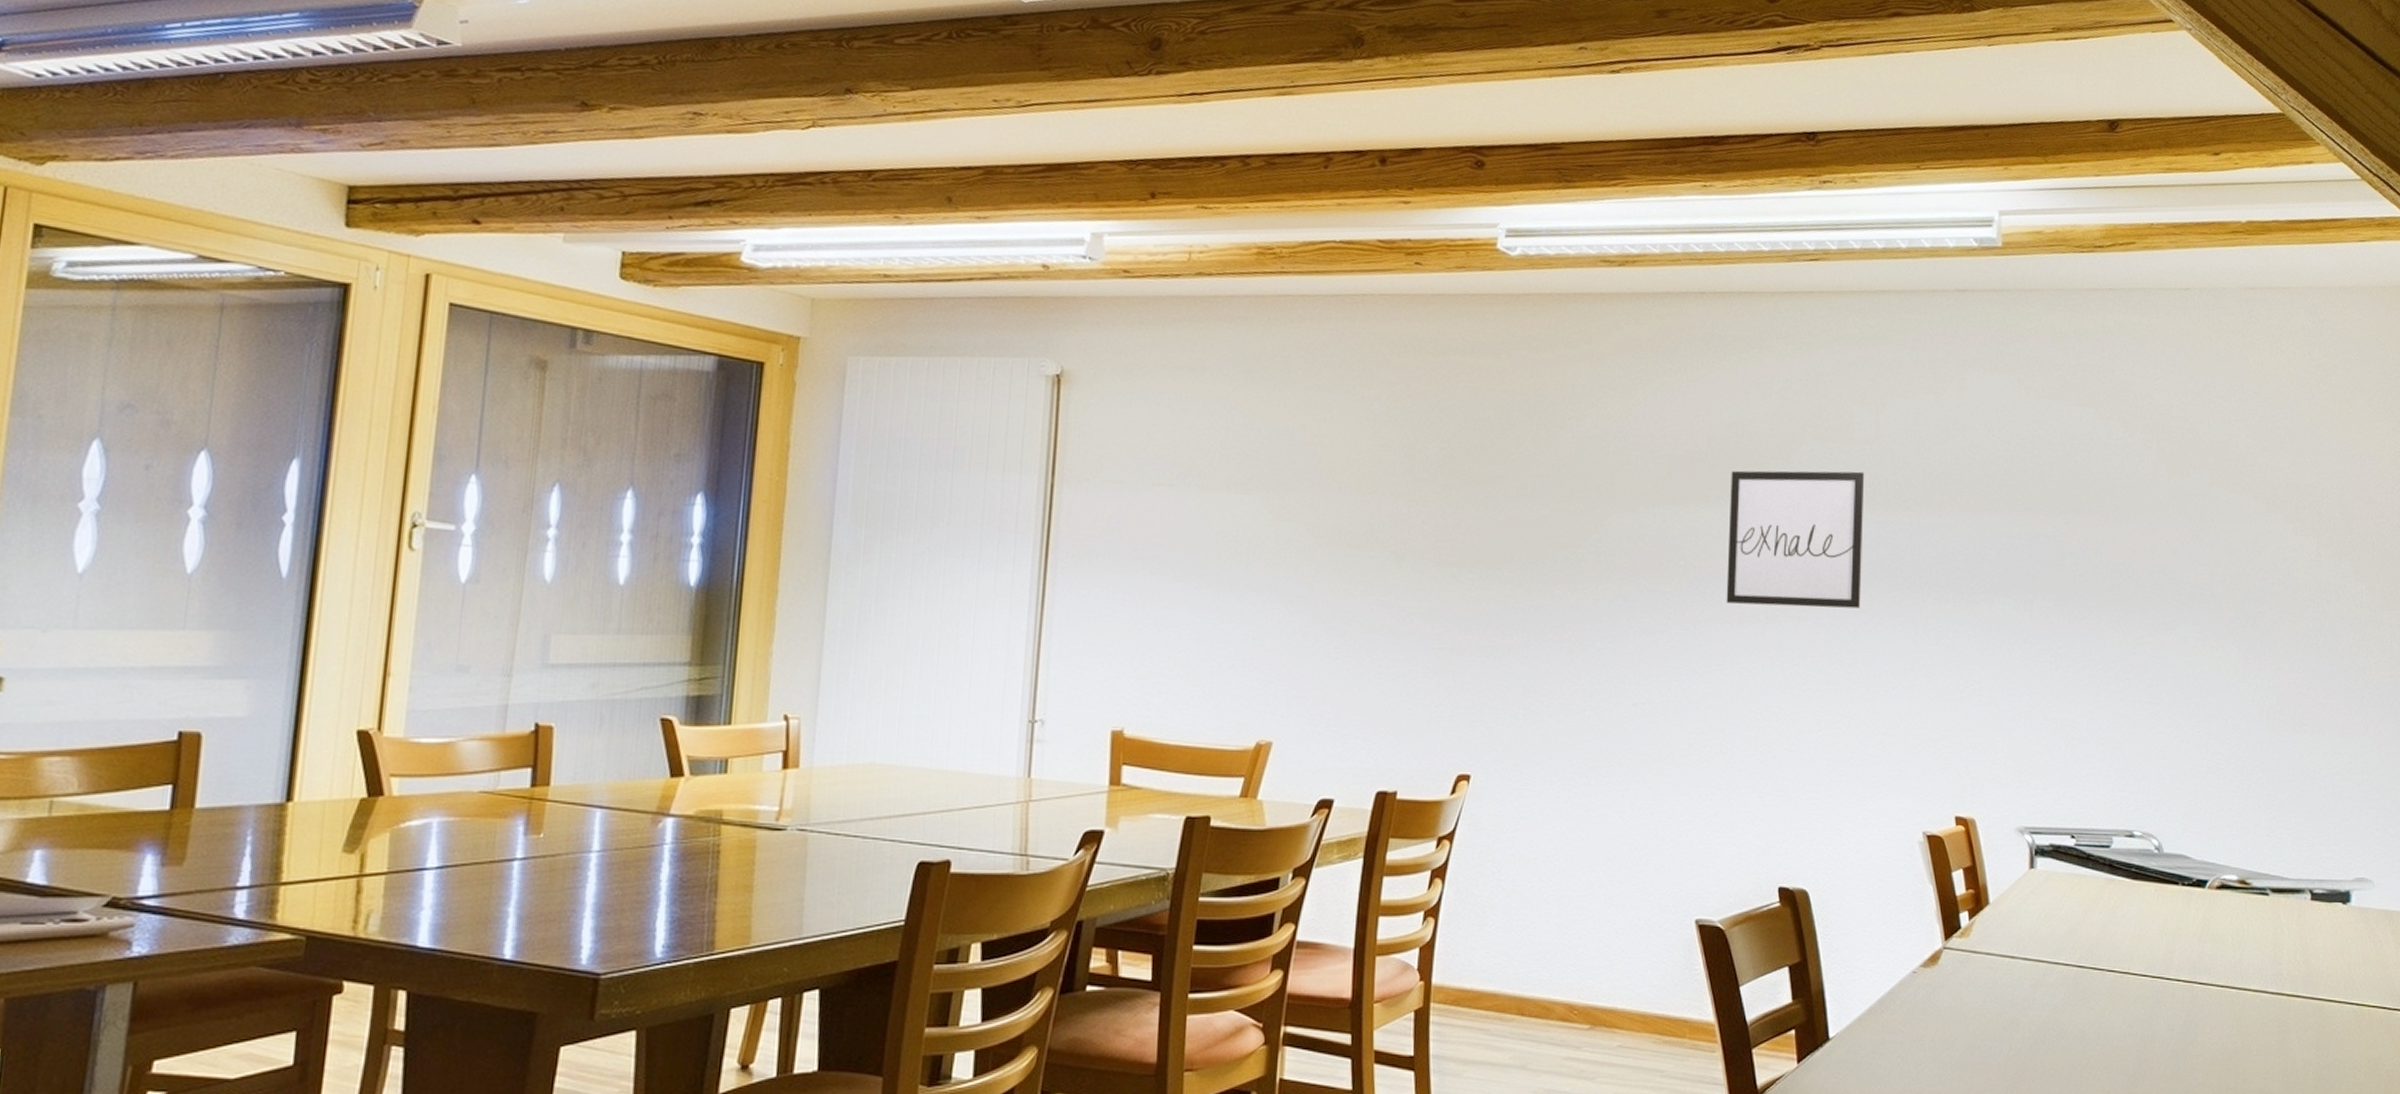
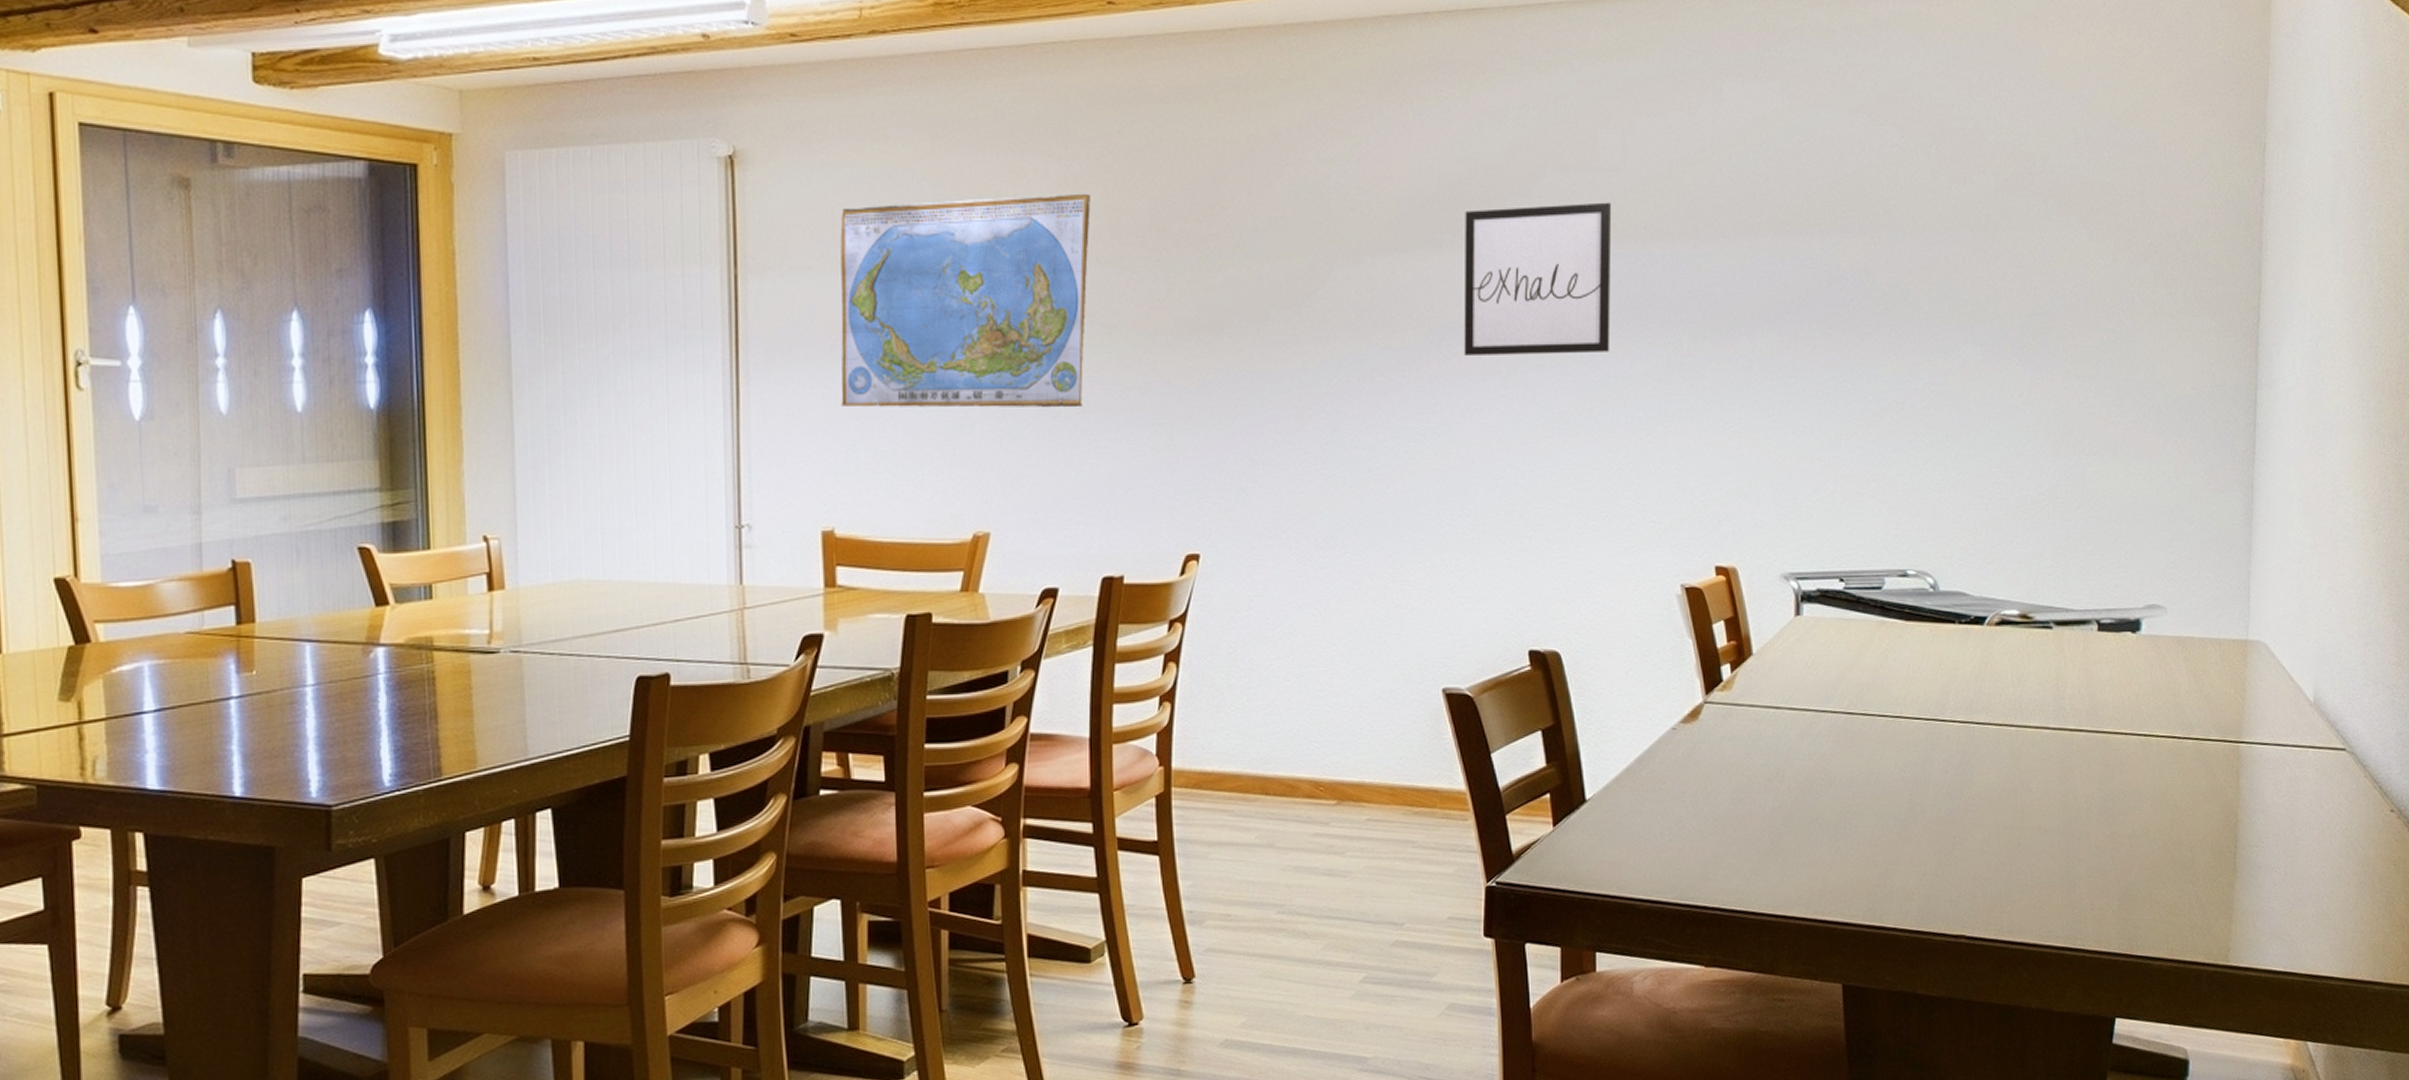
world map: none [1141,429,1388,629] -> present [840,193,1091,408]

